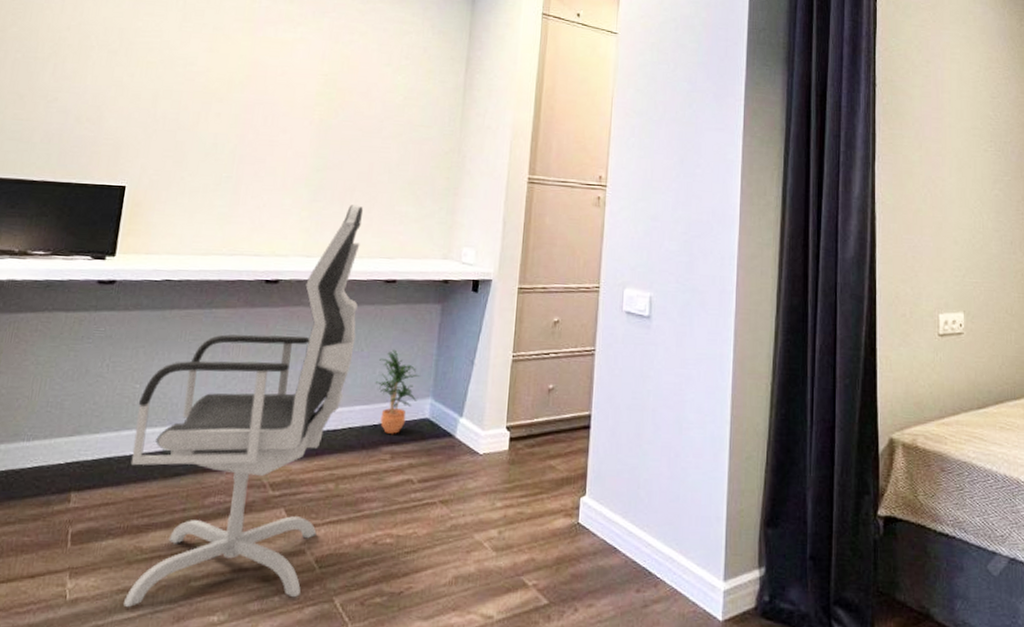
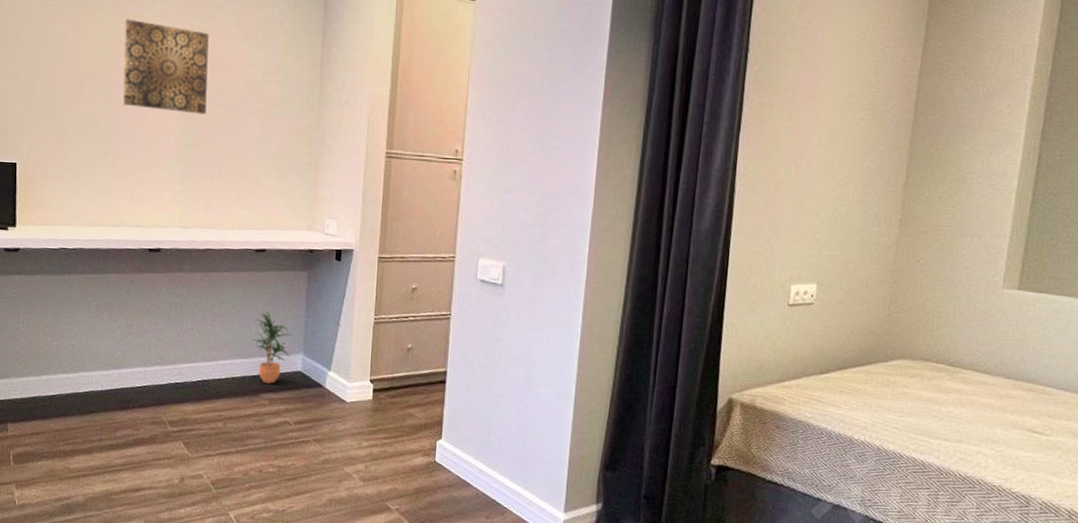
office chair: present [124,204,363,608] -> none [52,179,232,513]
wall art: none [252,41,350,138] -> present [122,19,210,114]

